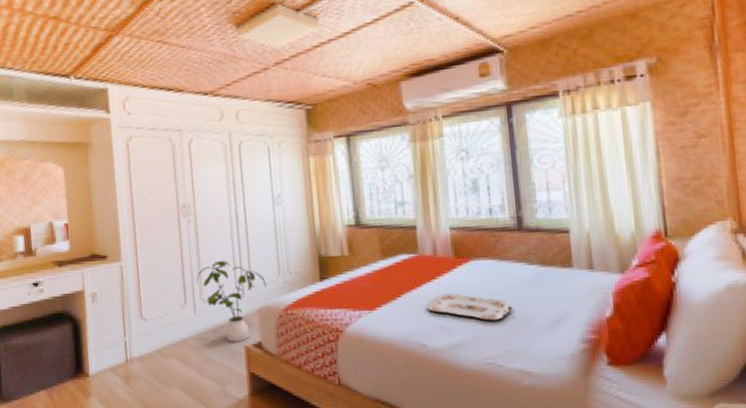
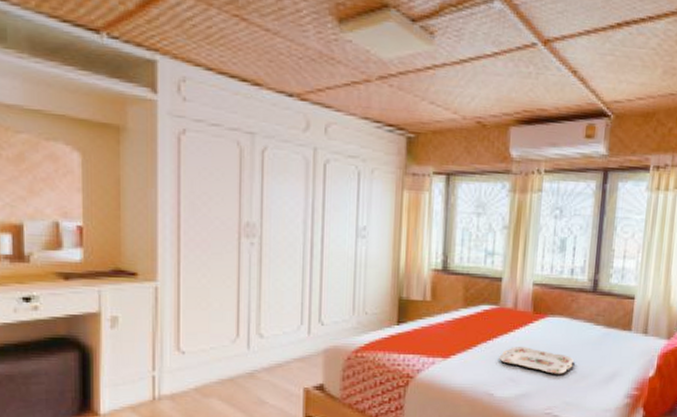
house plant: present [196,260,267,342] -> none [254,292,338,383]

